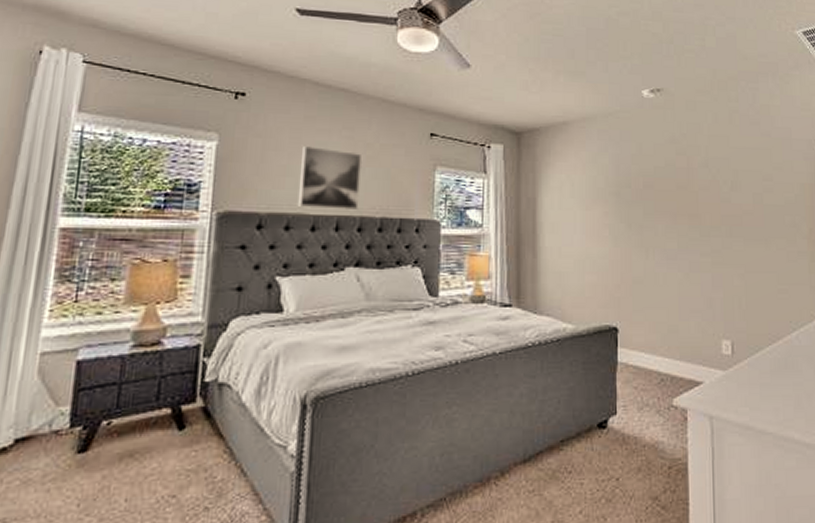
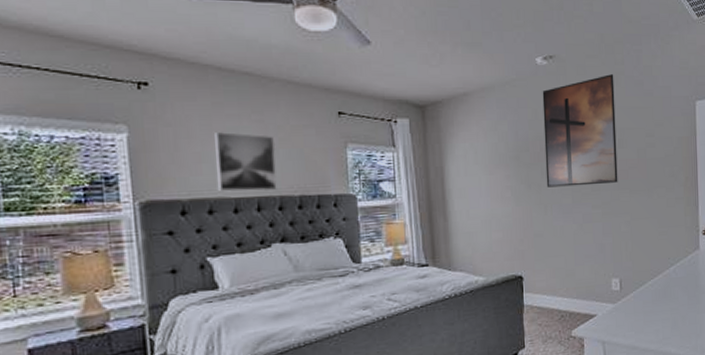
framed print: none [648,111,731,230] -> present [542,74,618,188]

